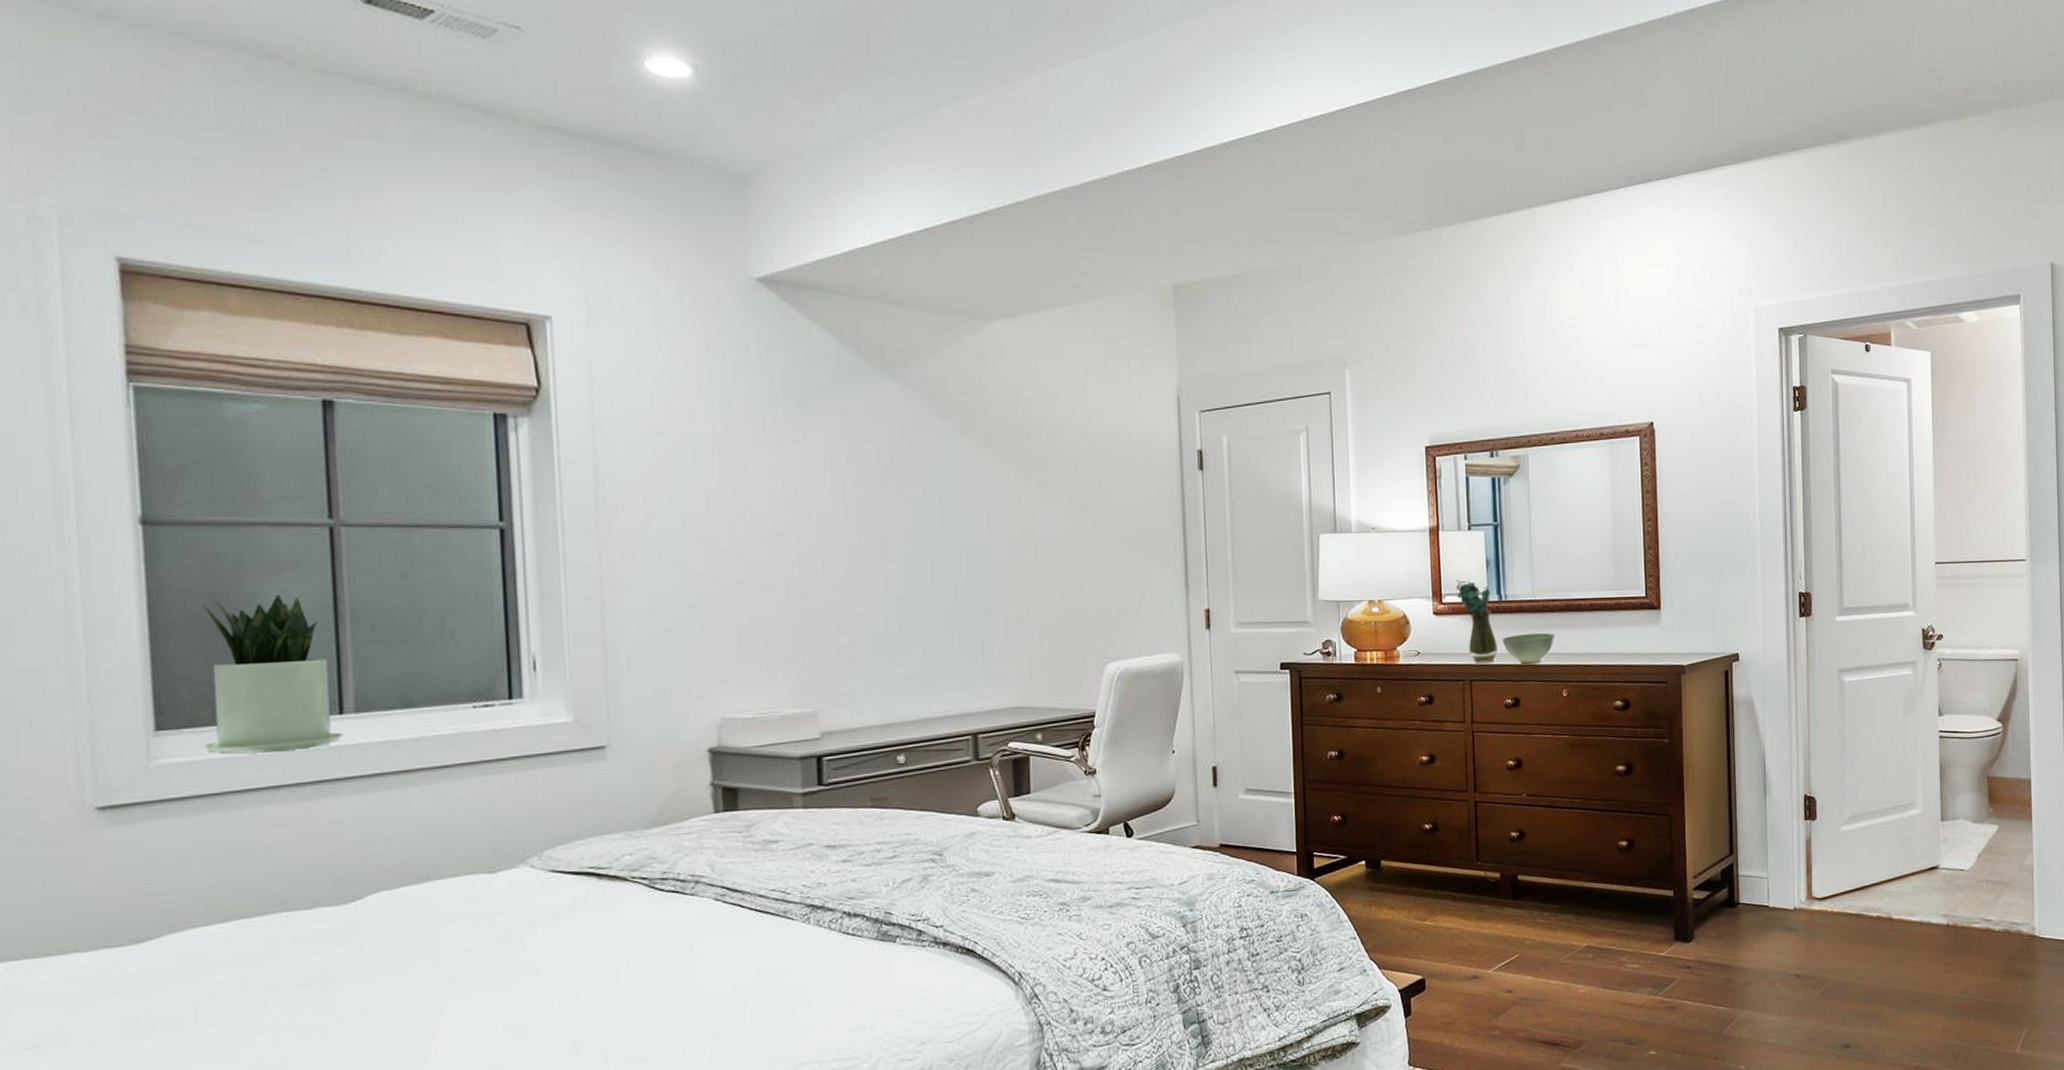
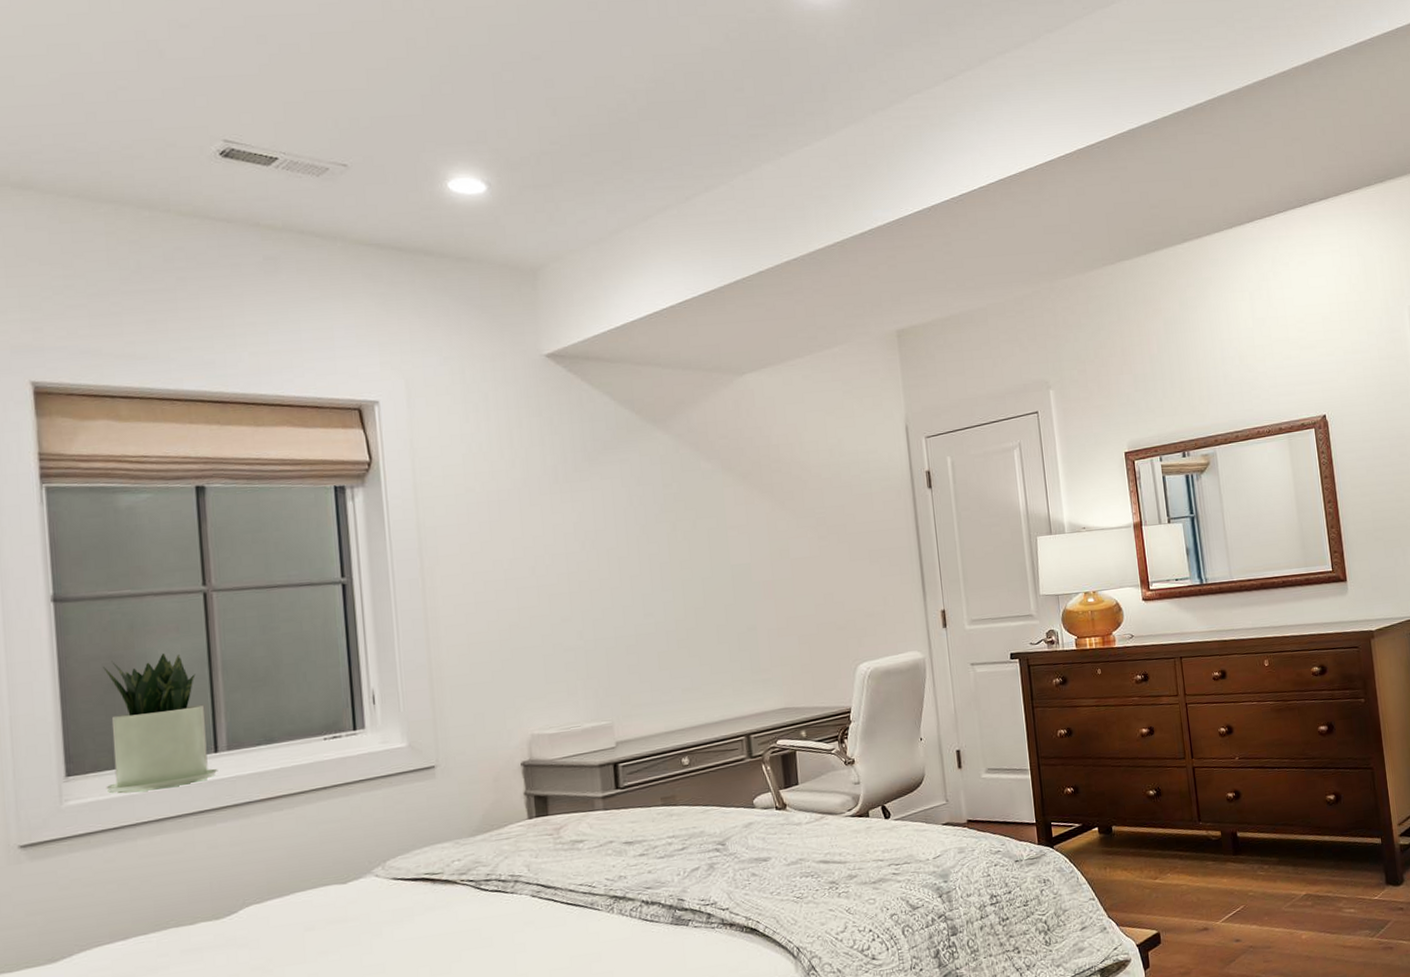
vase: present [1456,579,1498,665] -> none [1161,568,1203,643]
bowl: present [1502,633,1555,665] -> none [1206,610,1254,641]

